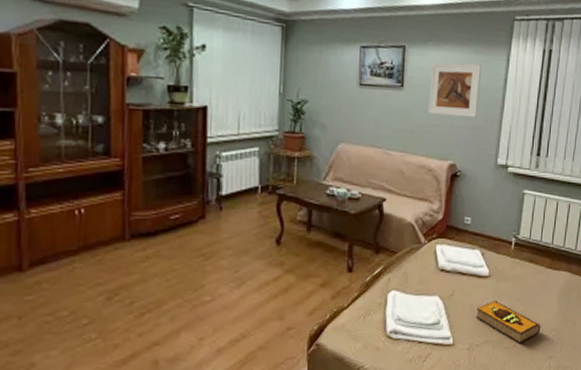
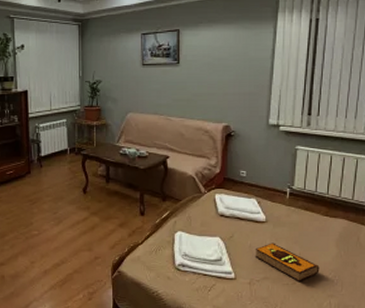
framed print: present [428,62,481,118] -> none [202,39,249,85]

